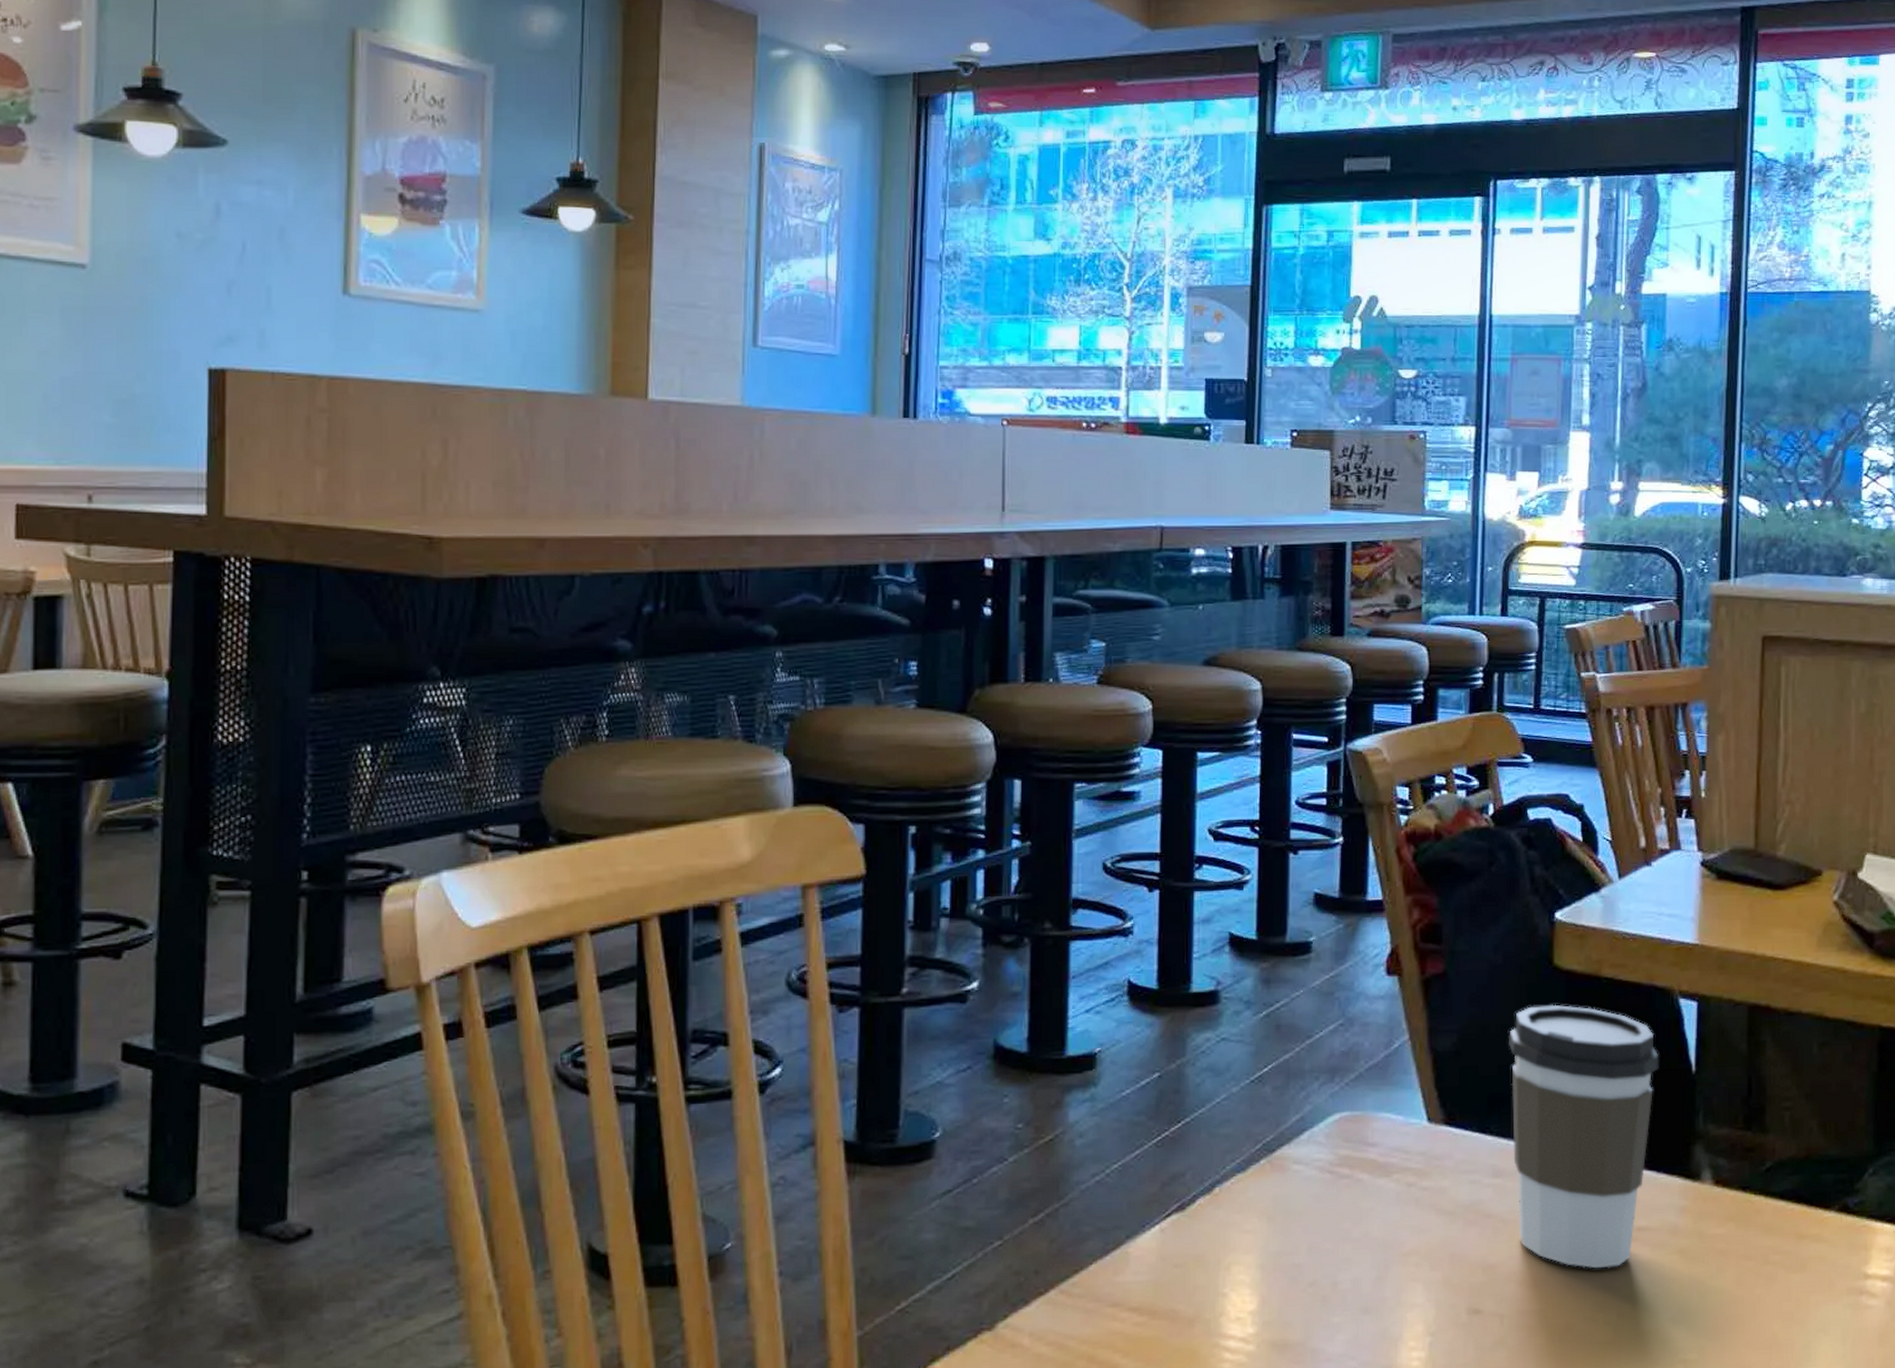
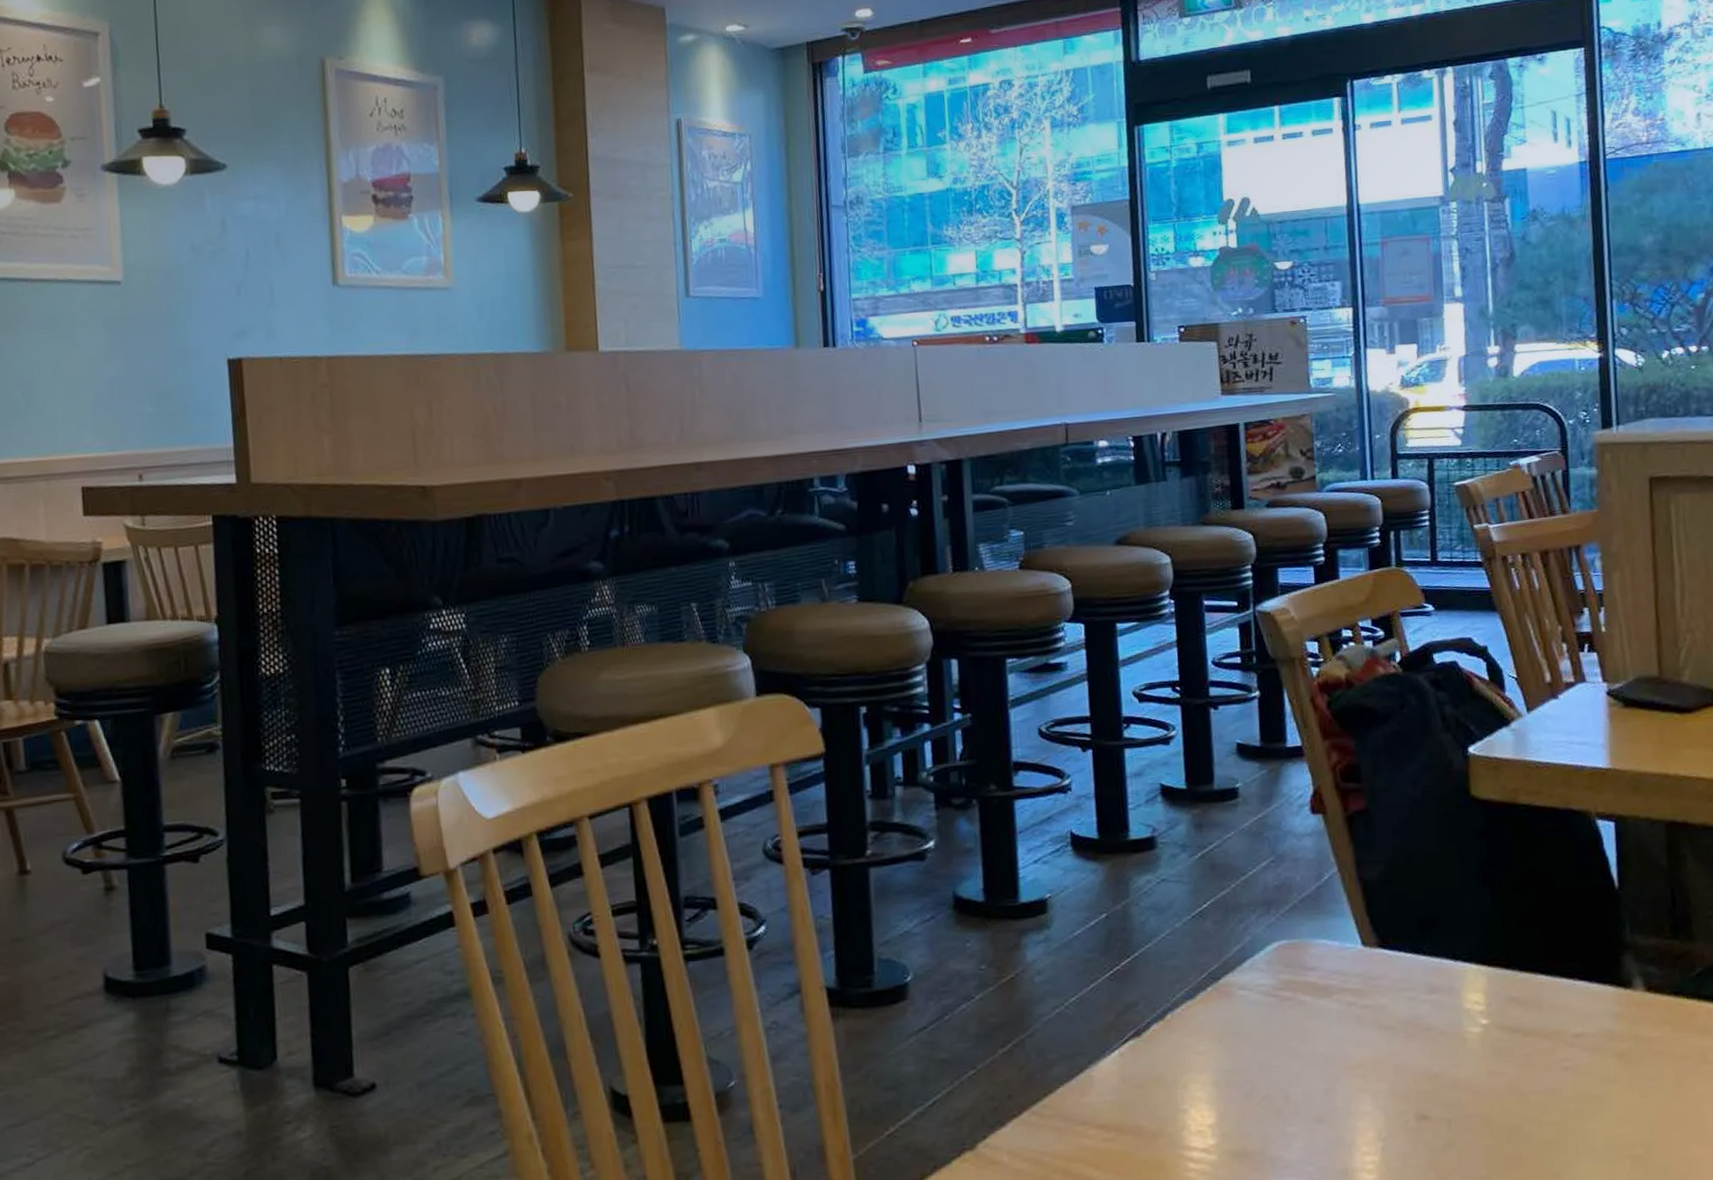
coffee cup: present [1509,1004,1659,1269] -> none [1433,832,1582,1074]

